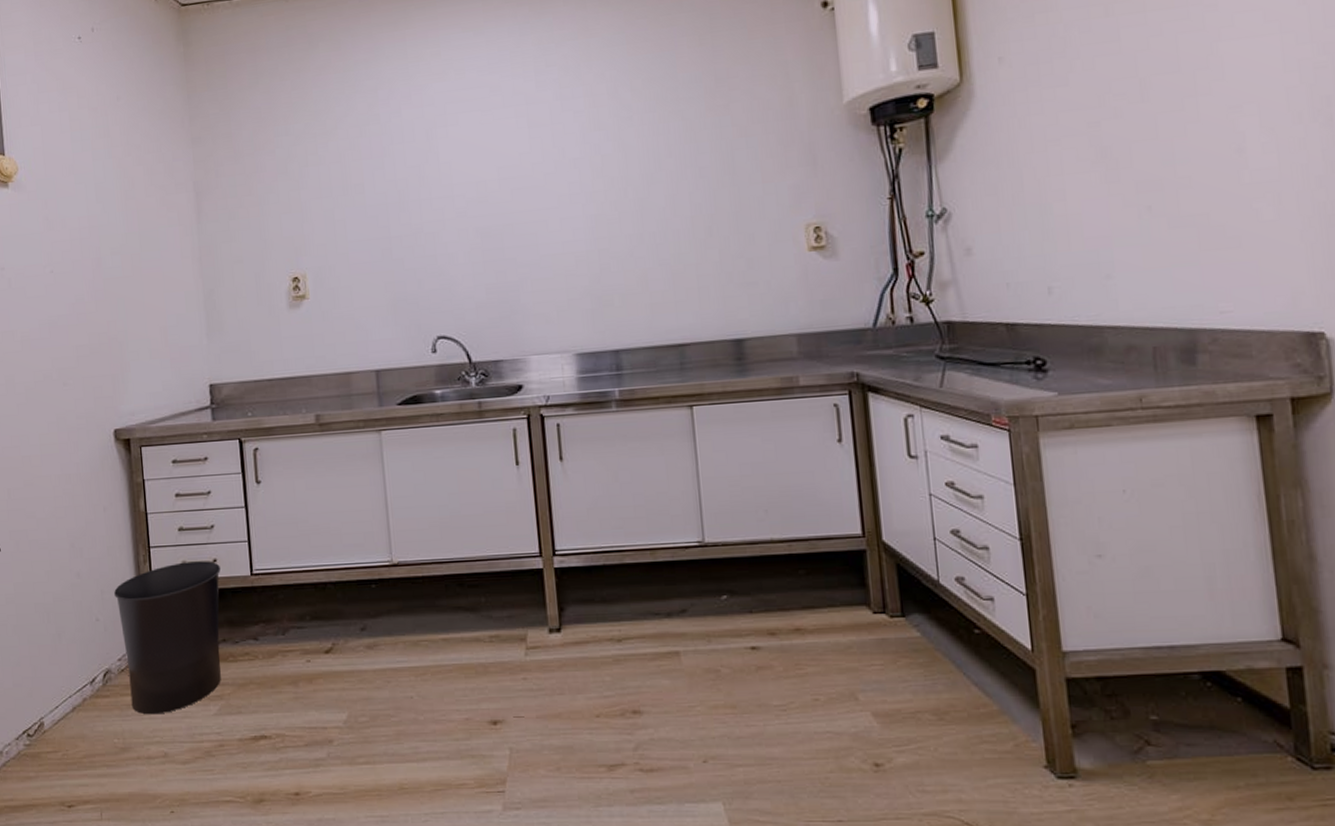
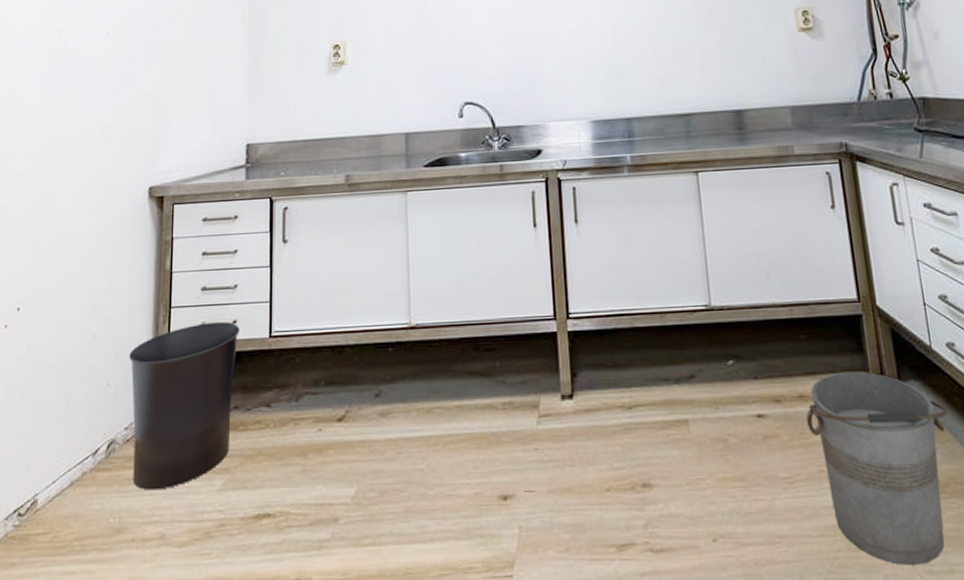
bucket: none [802,605,954,785] -> present [806,371,949,565]

